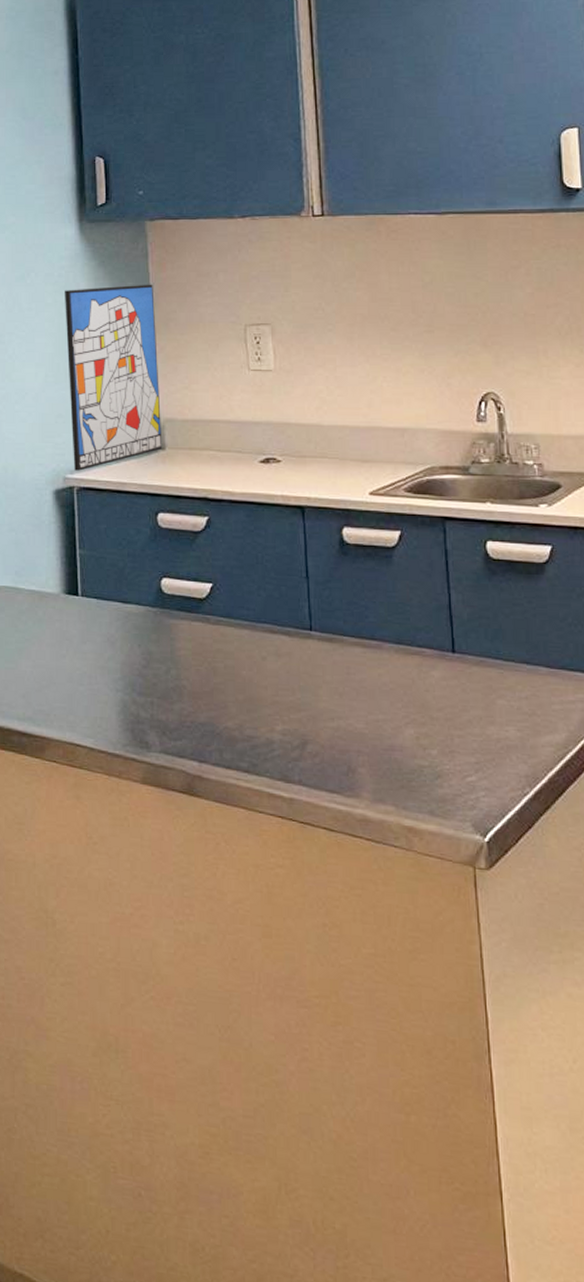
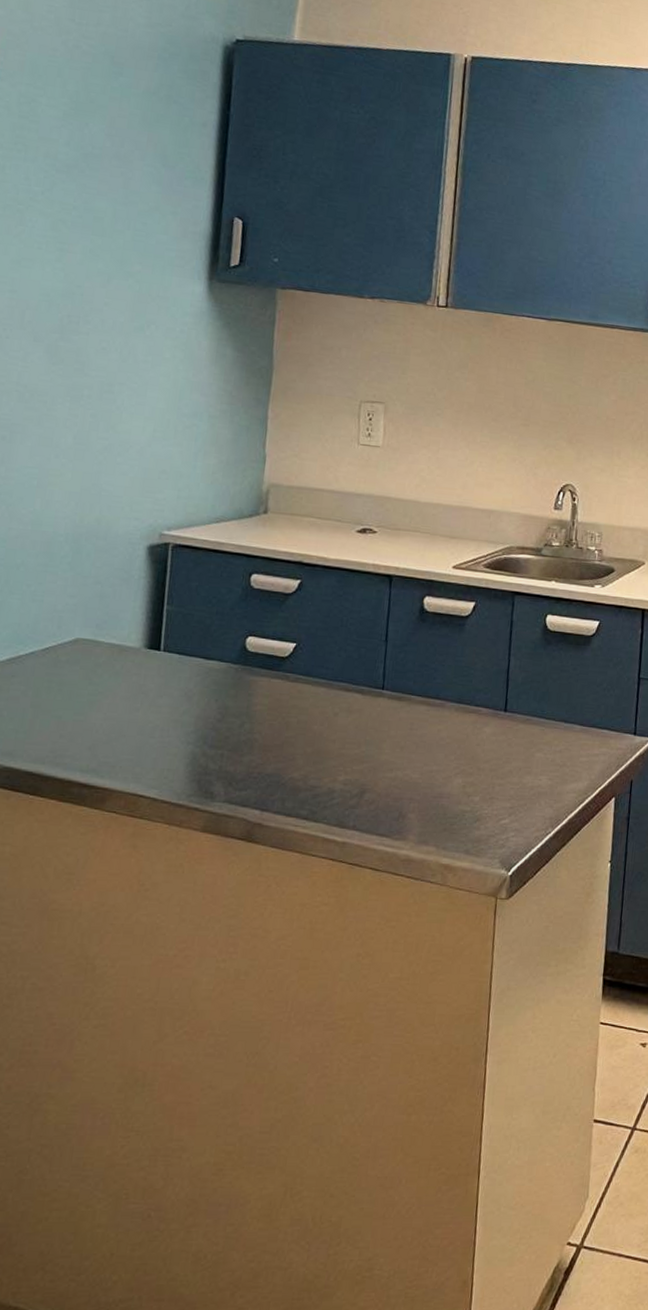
wall art: present [65,284,163,471] -> none [172,346,276,528]

